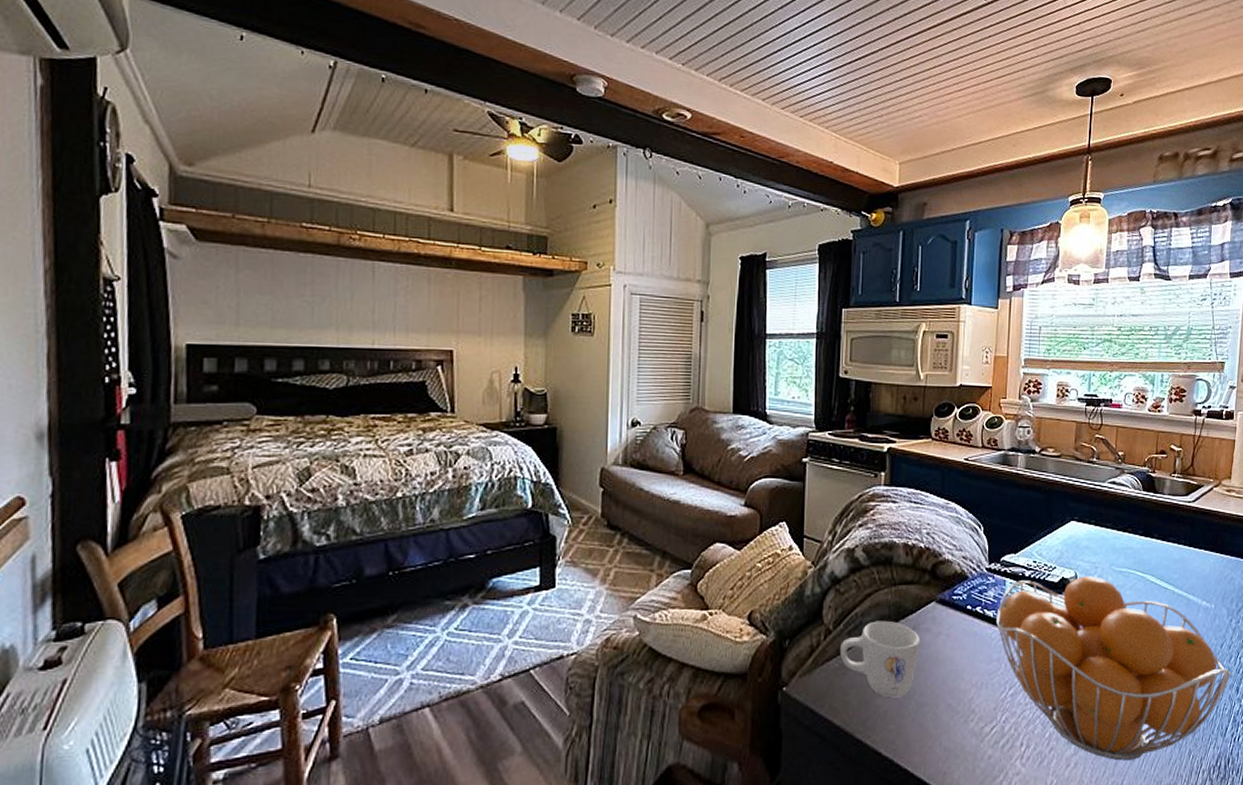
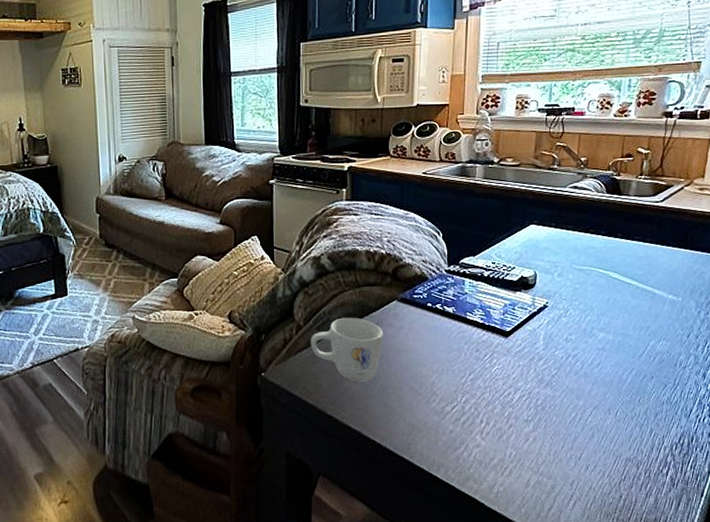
fruit basket: present [996,576,1232,761] -> none [456,274,699,437]

